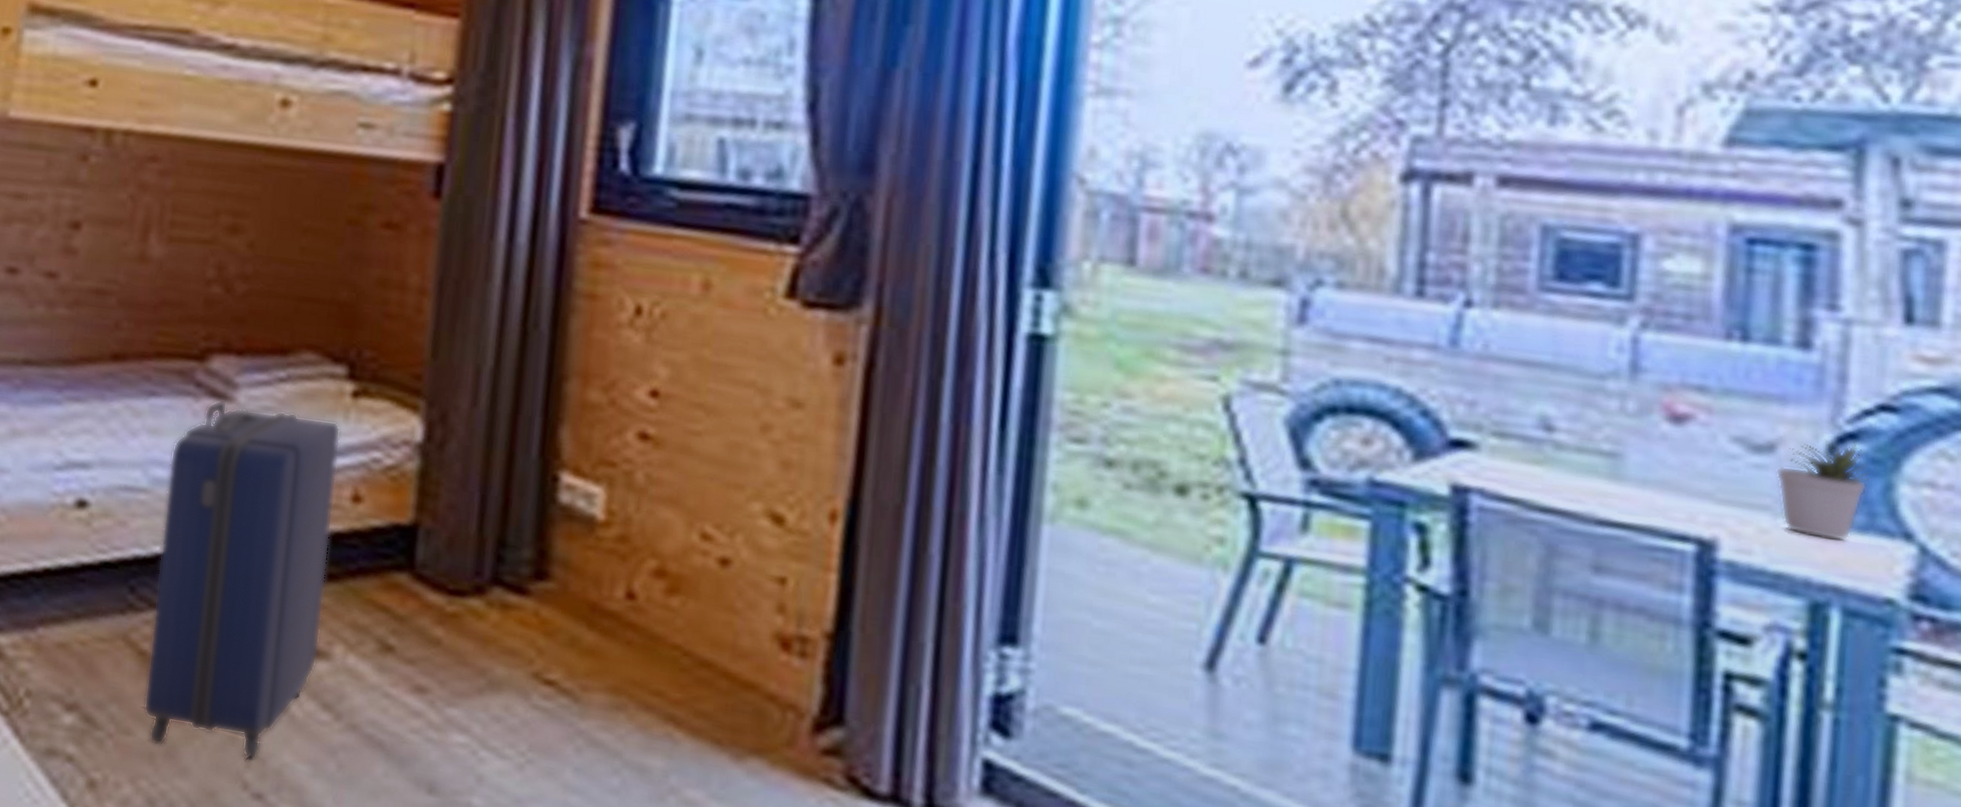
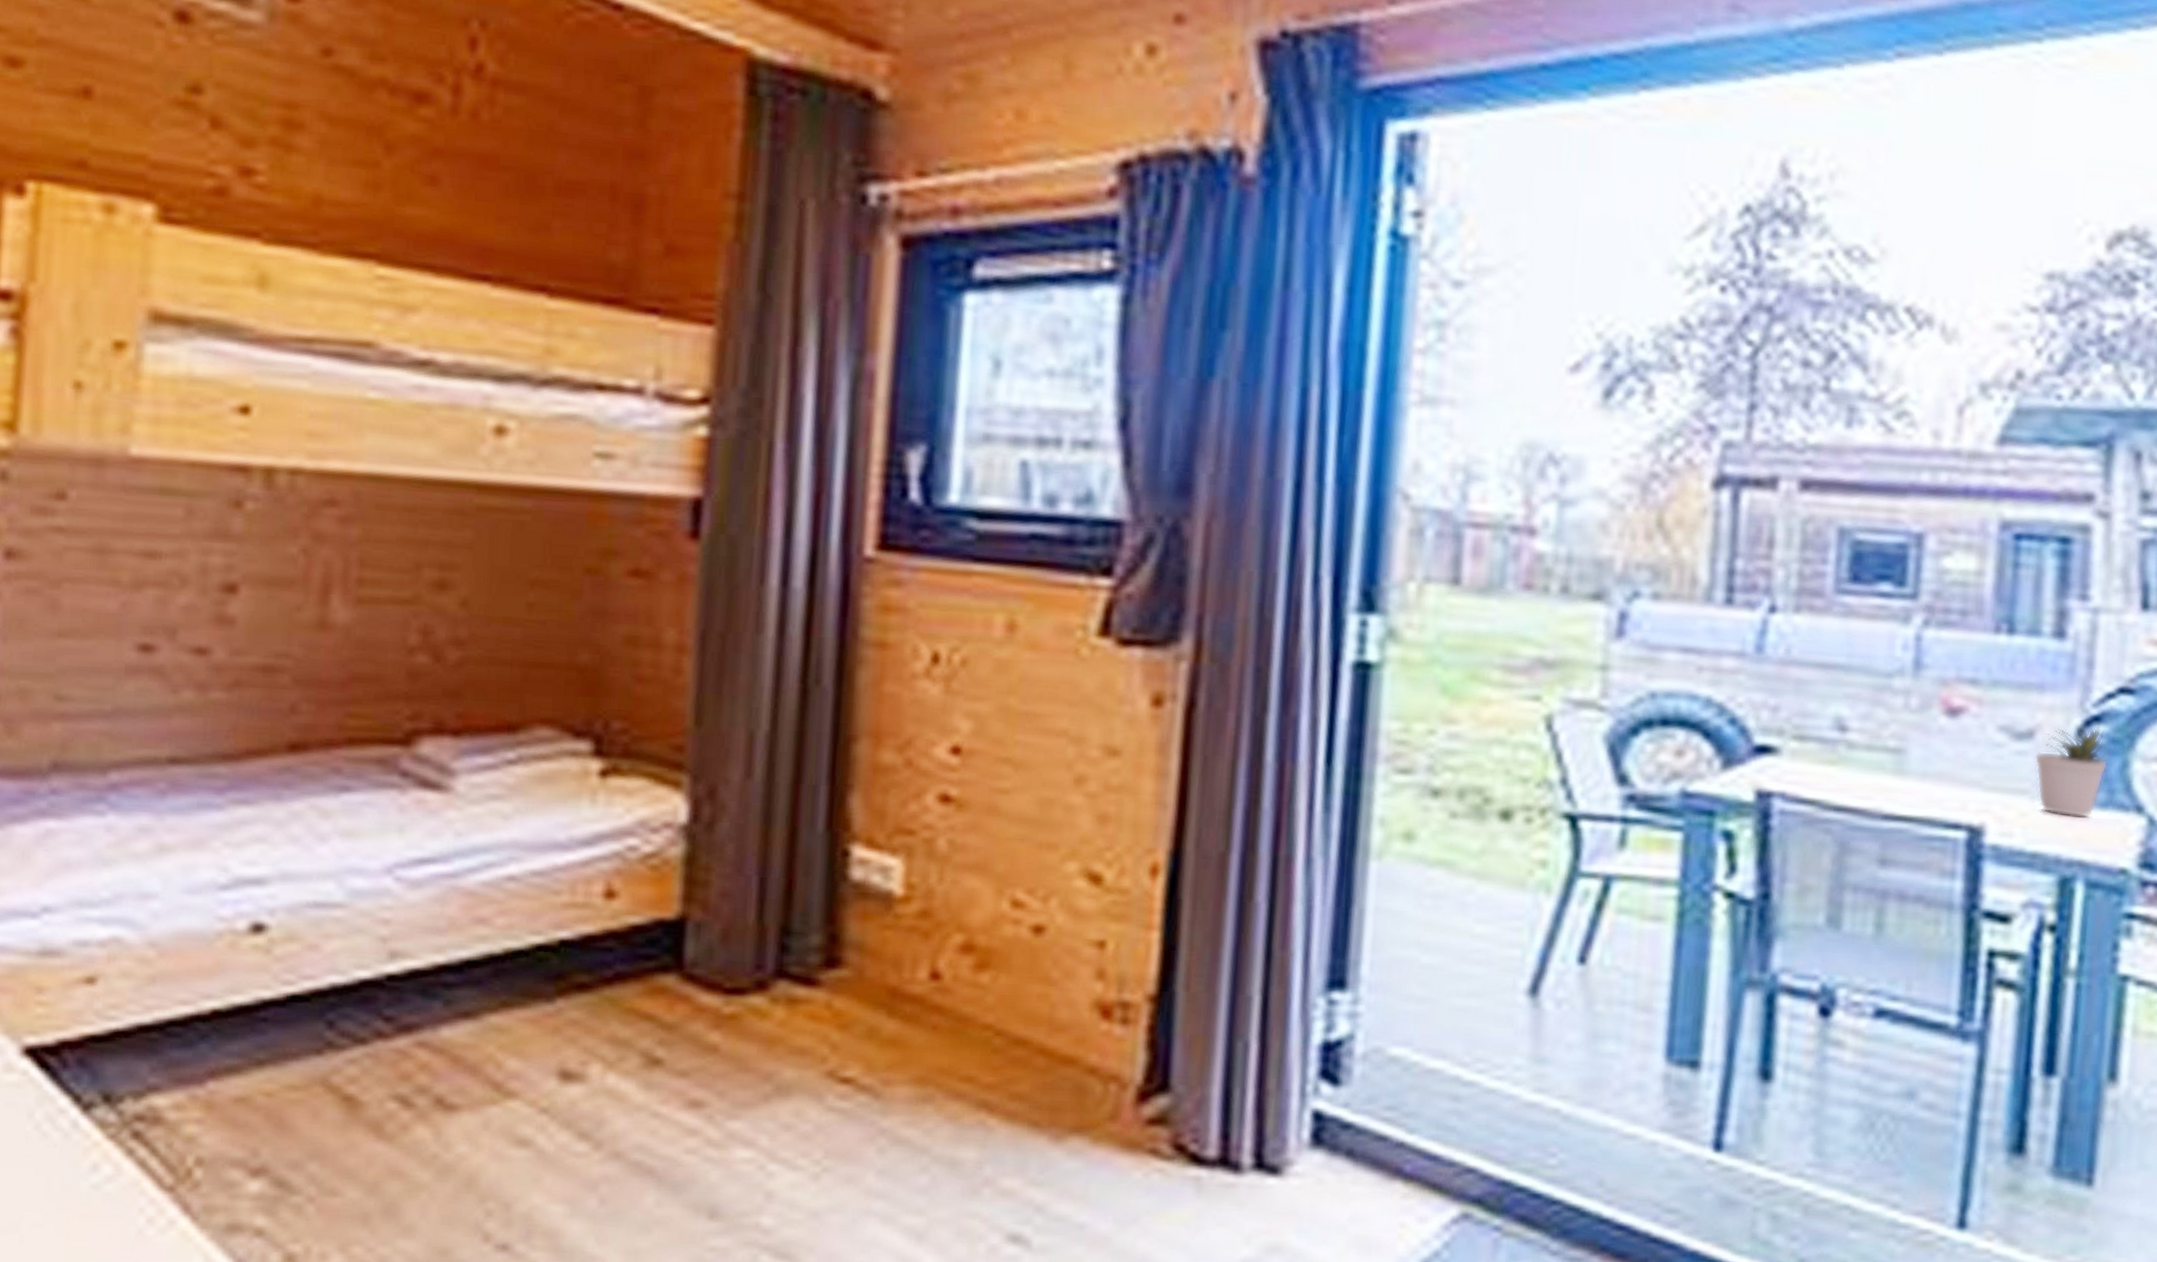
suitcase: present [144,399,341,760] -> none [352,789,588,1207]

